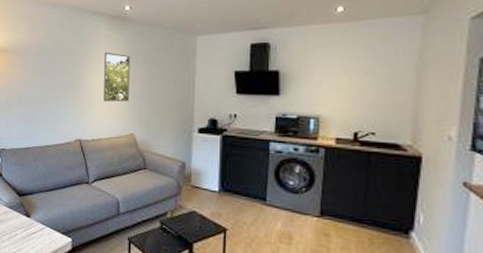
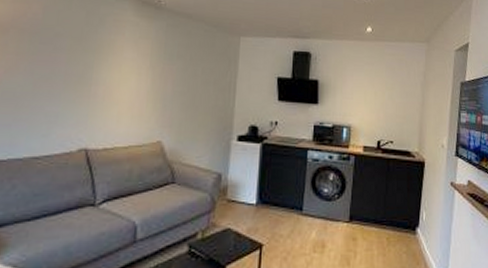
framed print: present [104,52,130,102] -> none [124,41,162,103]

